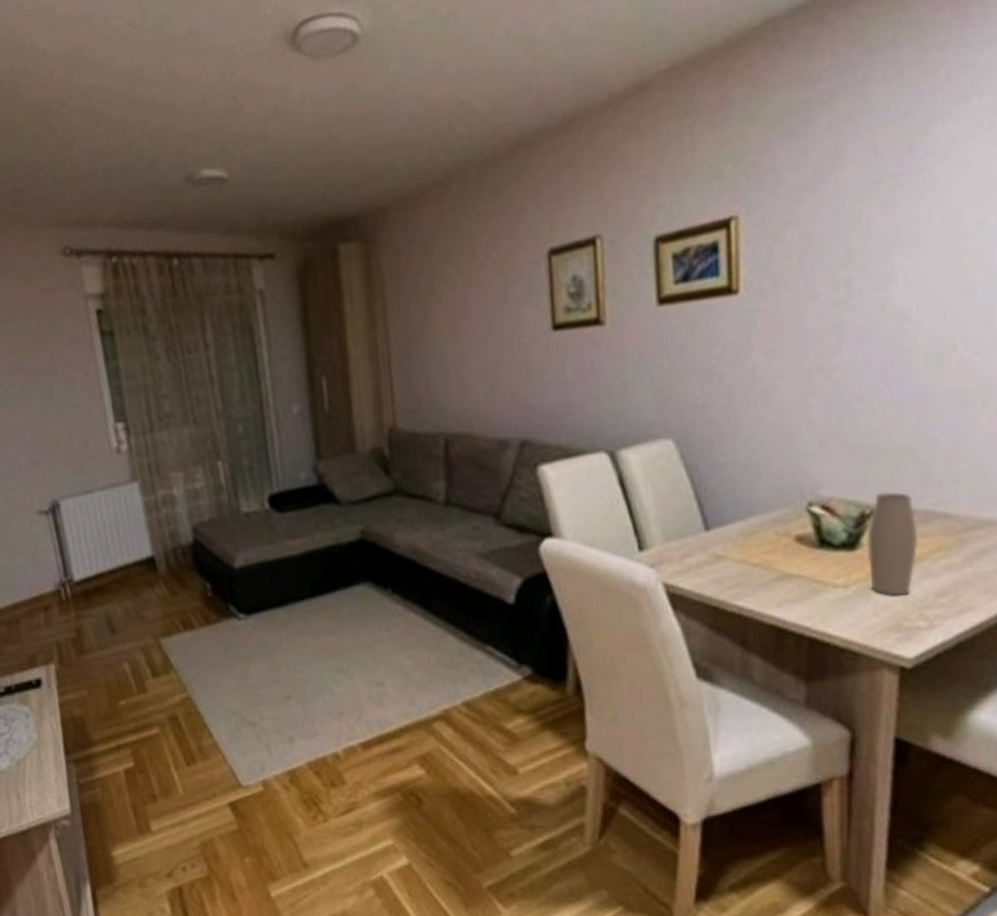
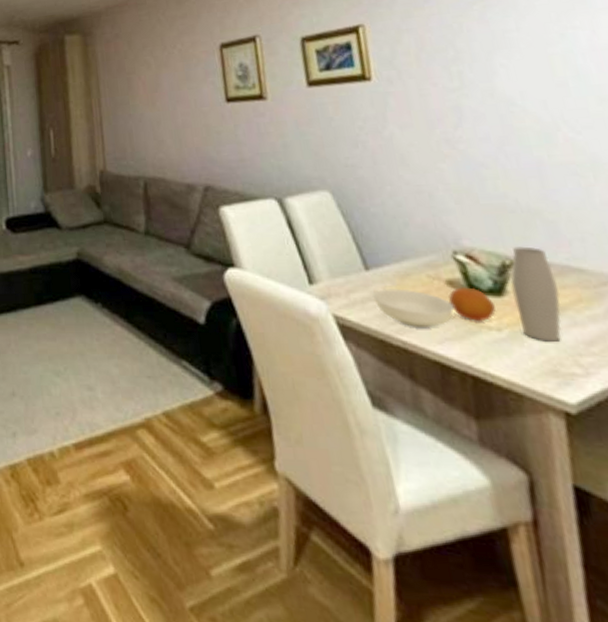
bowl: none [710,549,800,591] -> present [372,288,455,329]
fruit: none [794,542,845,580] -> present [448,287,496,322]

